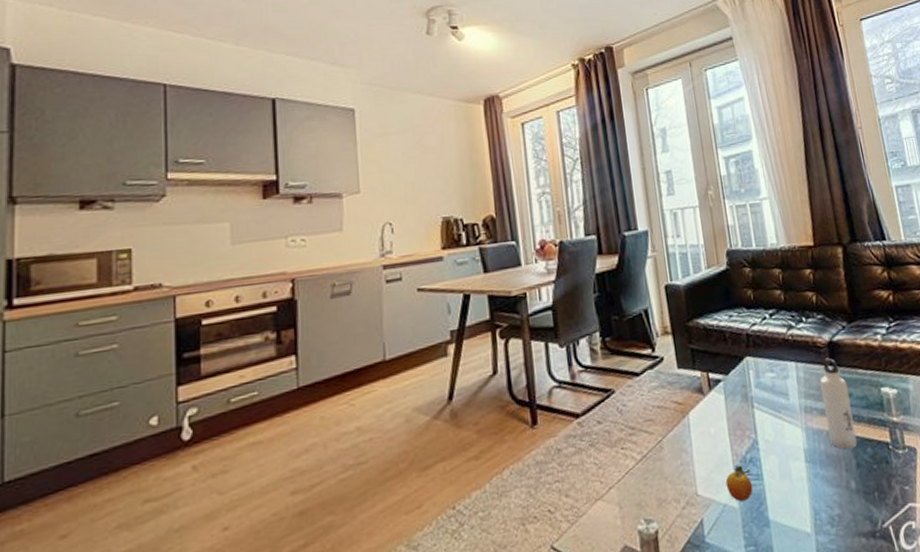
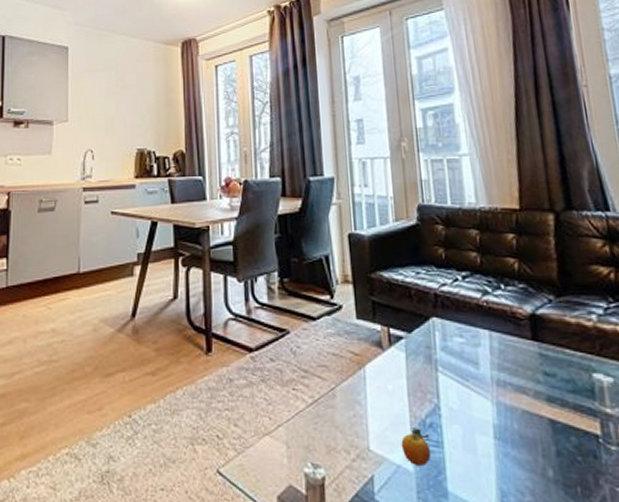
water bottle: present [820,357,857,450] -> none [517,331,559,434]

